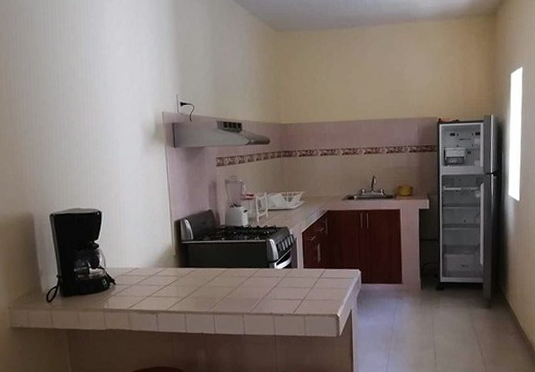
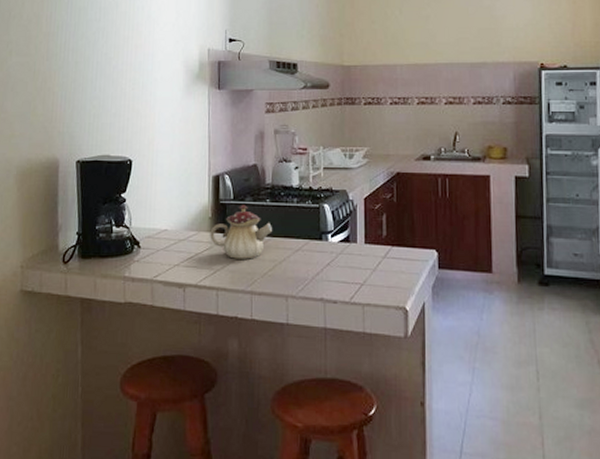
teapot: none [175,243,228,288] -> present [210,205,272,259]

